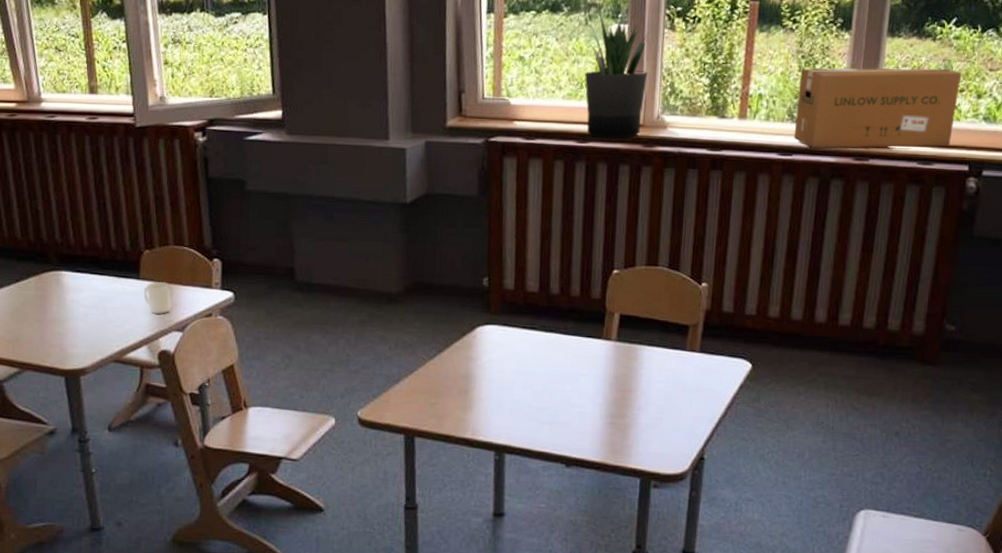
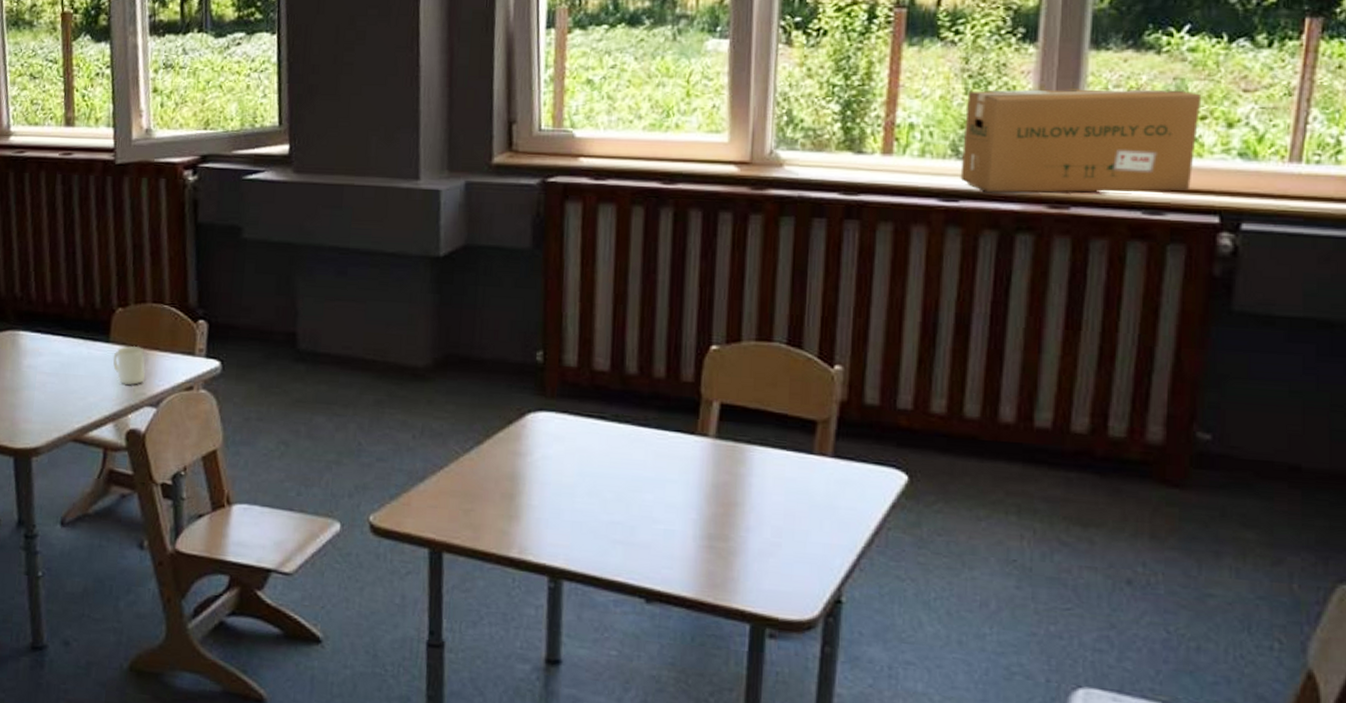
planter: present [584,13,649,139] -> none [672,26,758,180]

